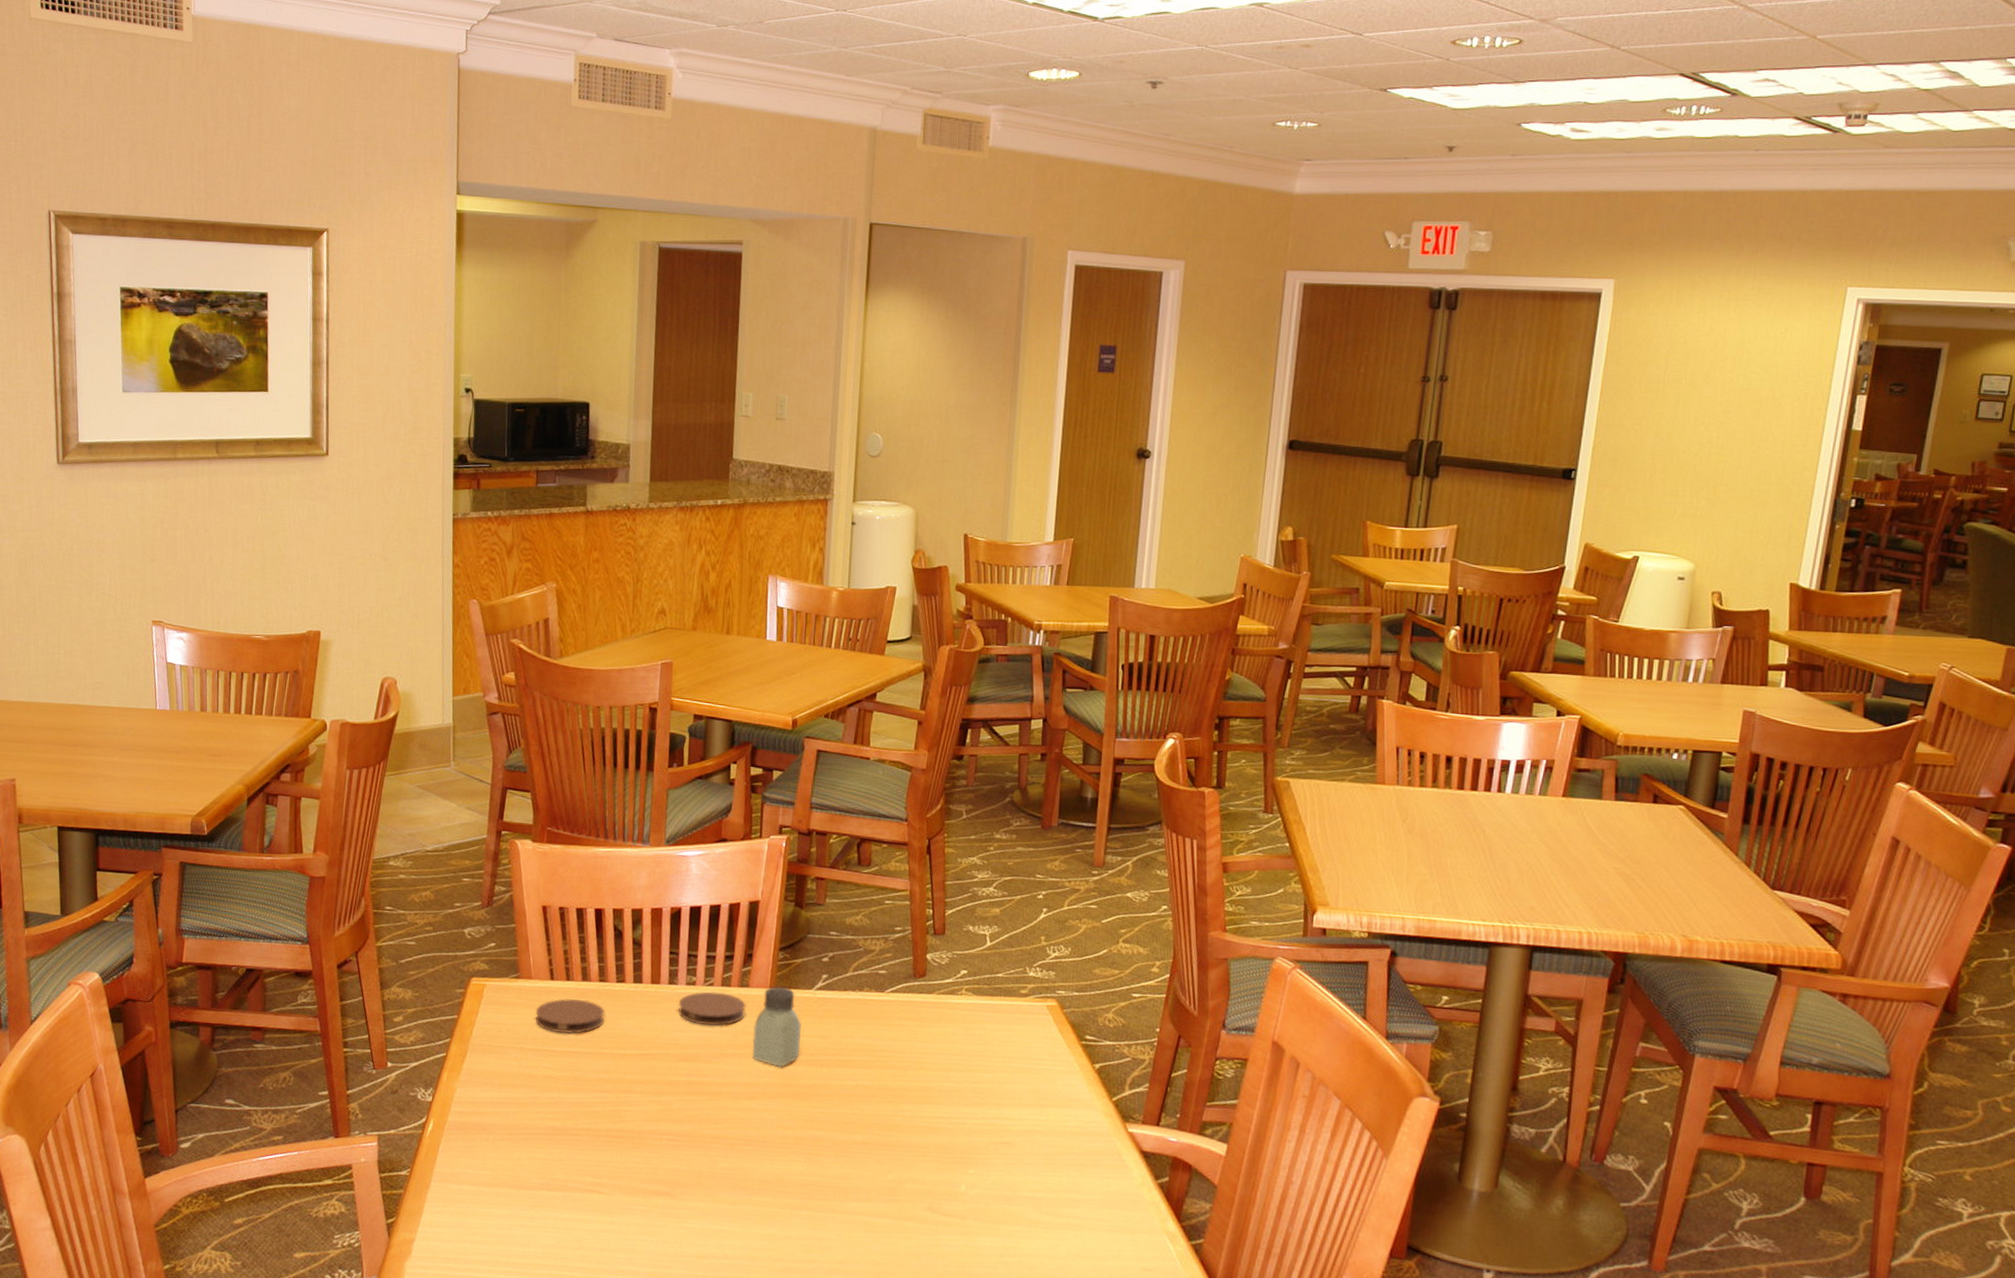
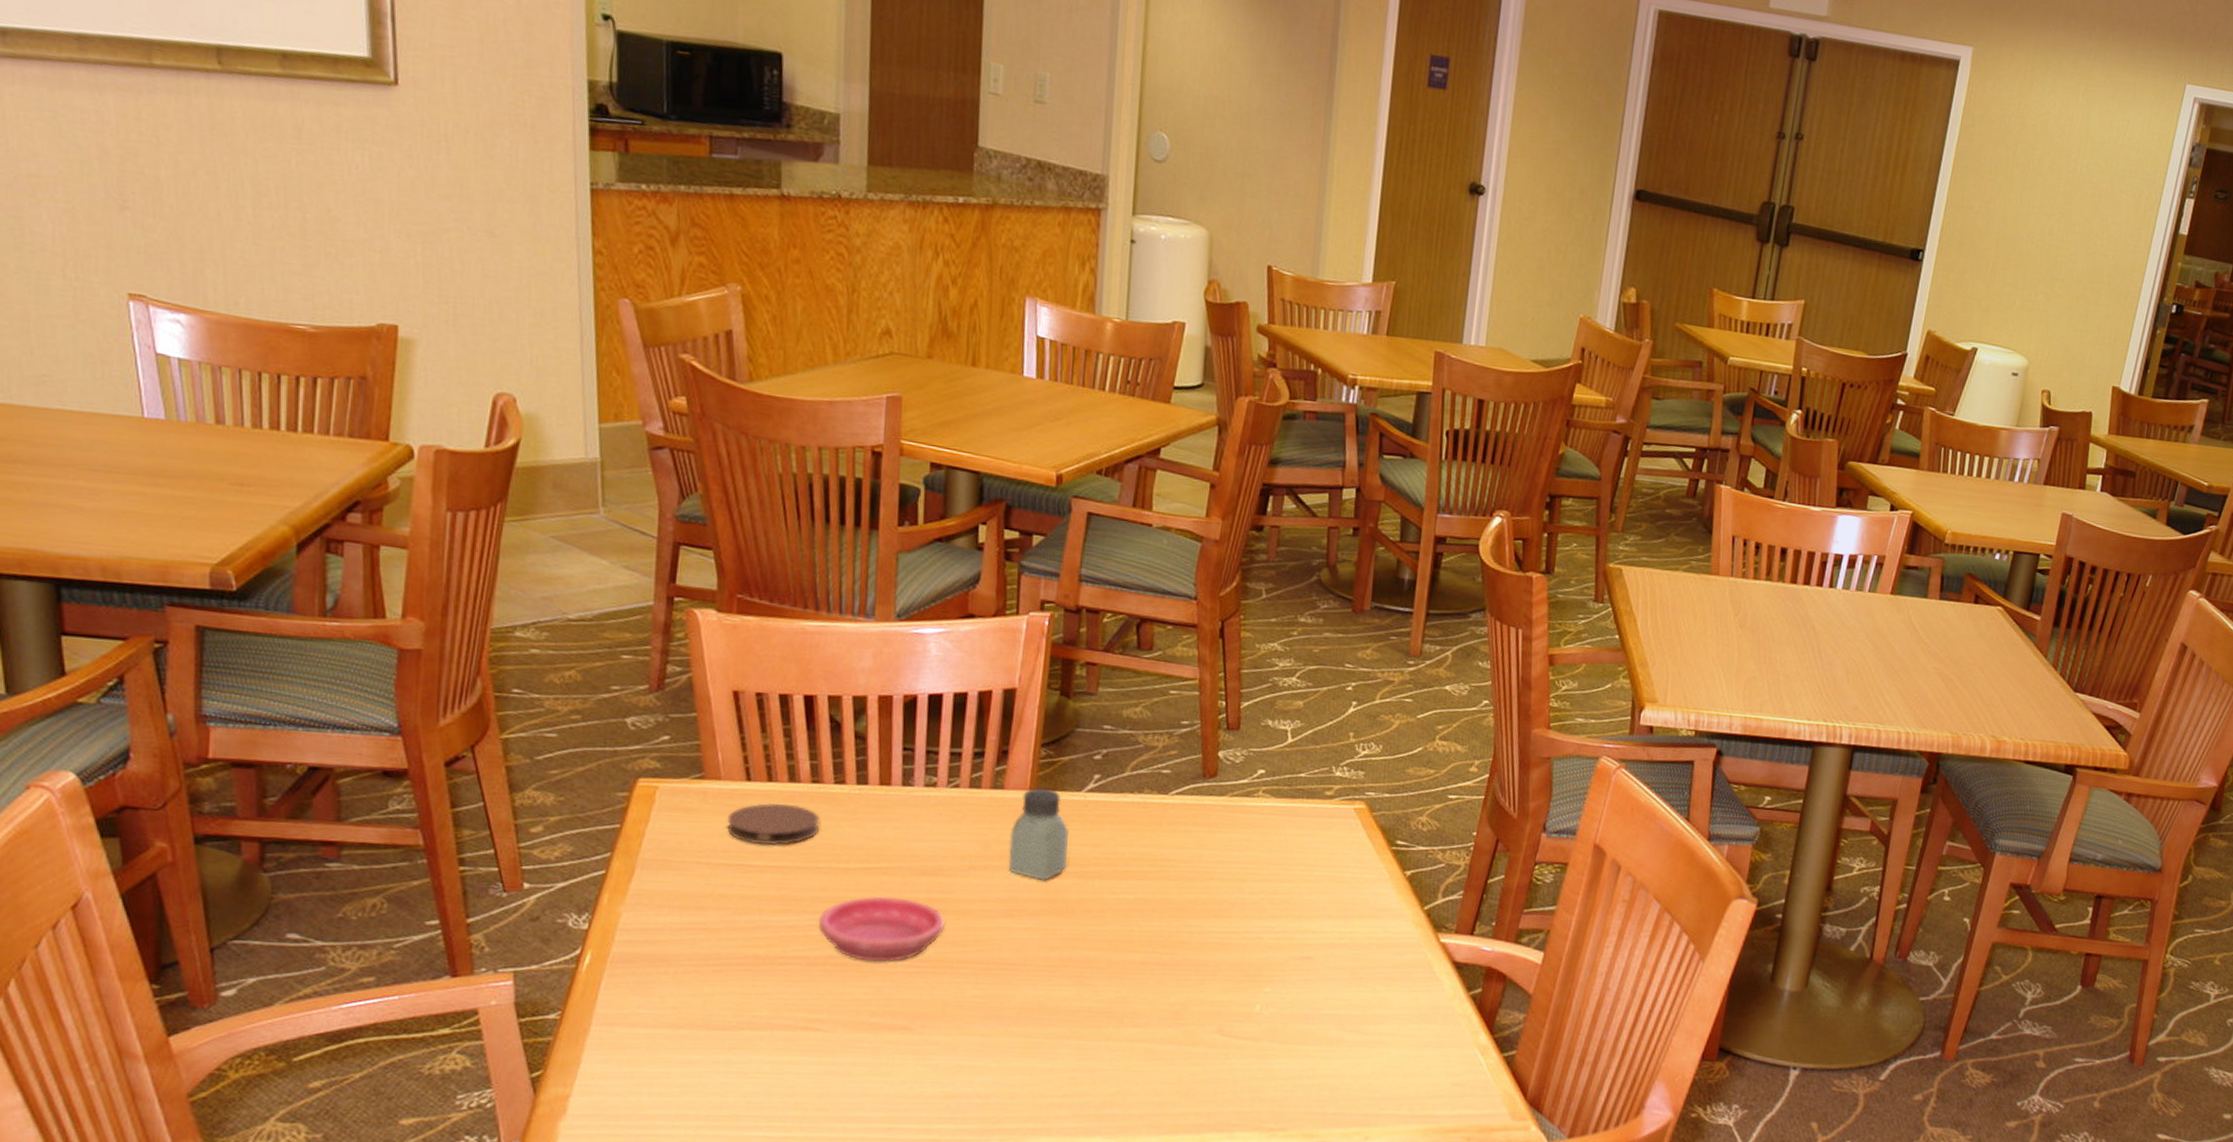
saucer: none [602,1078,700,1136] -> present [819,896,944,962]
coaster: present [678,991,746,1026] -> none [915,794,1000,835]

